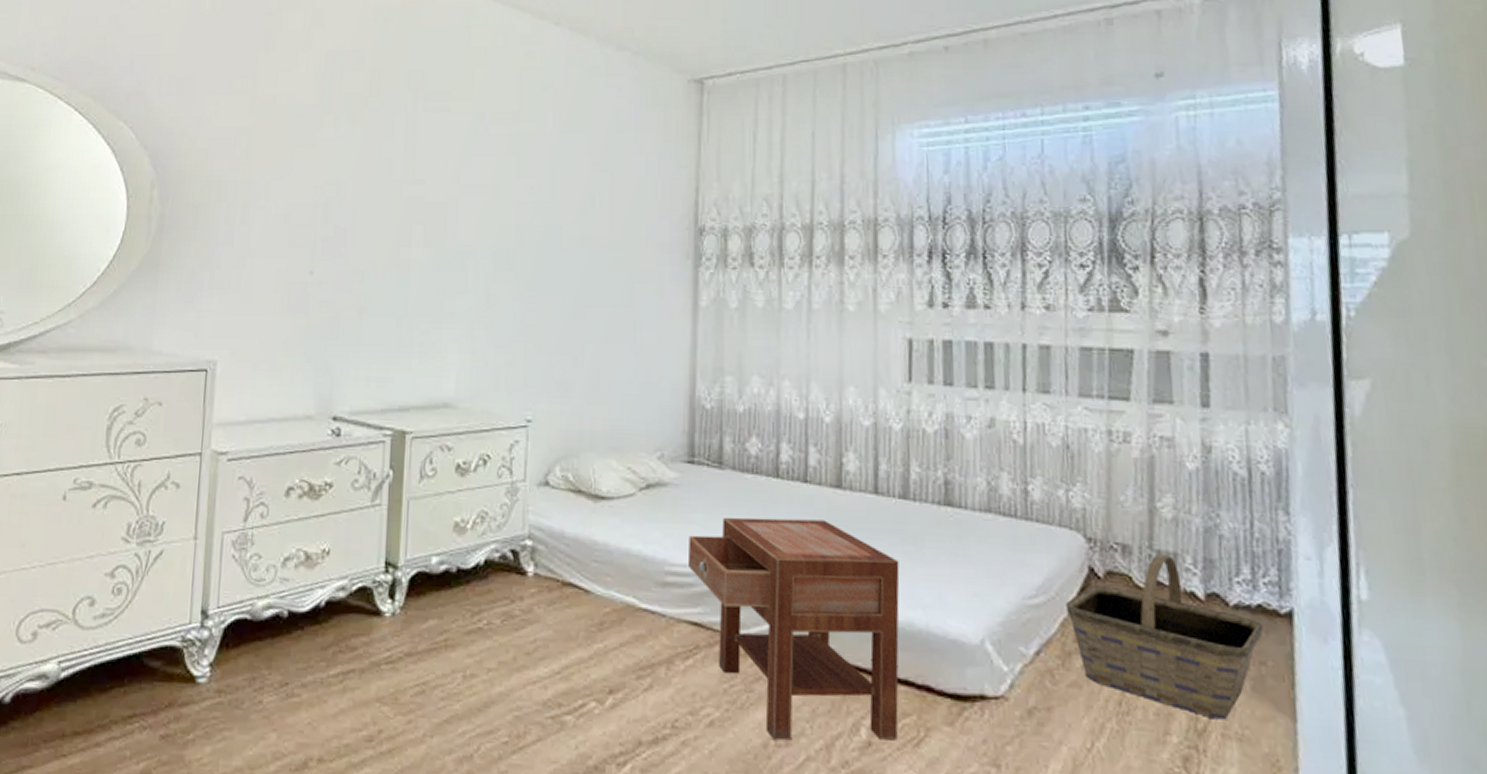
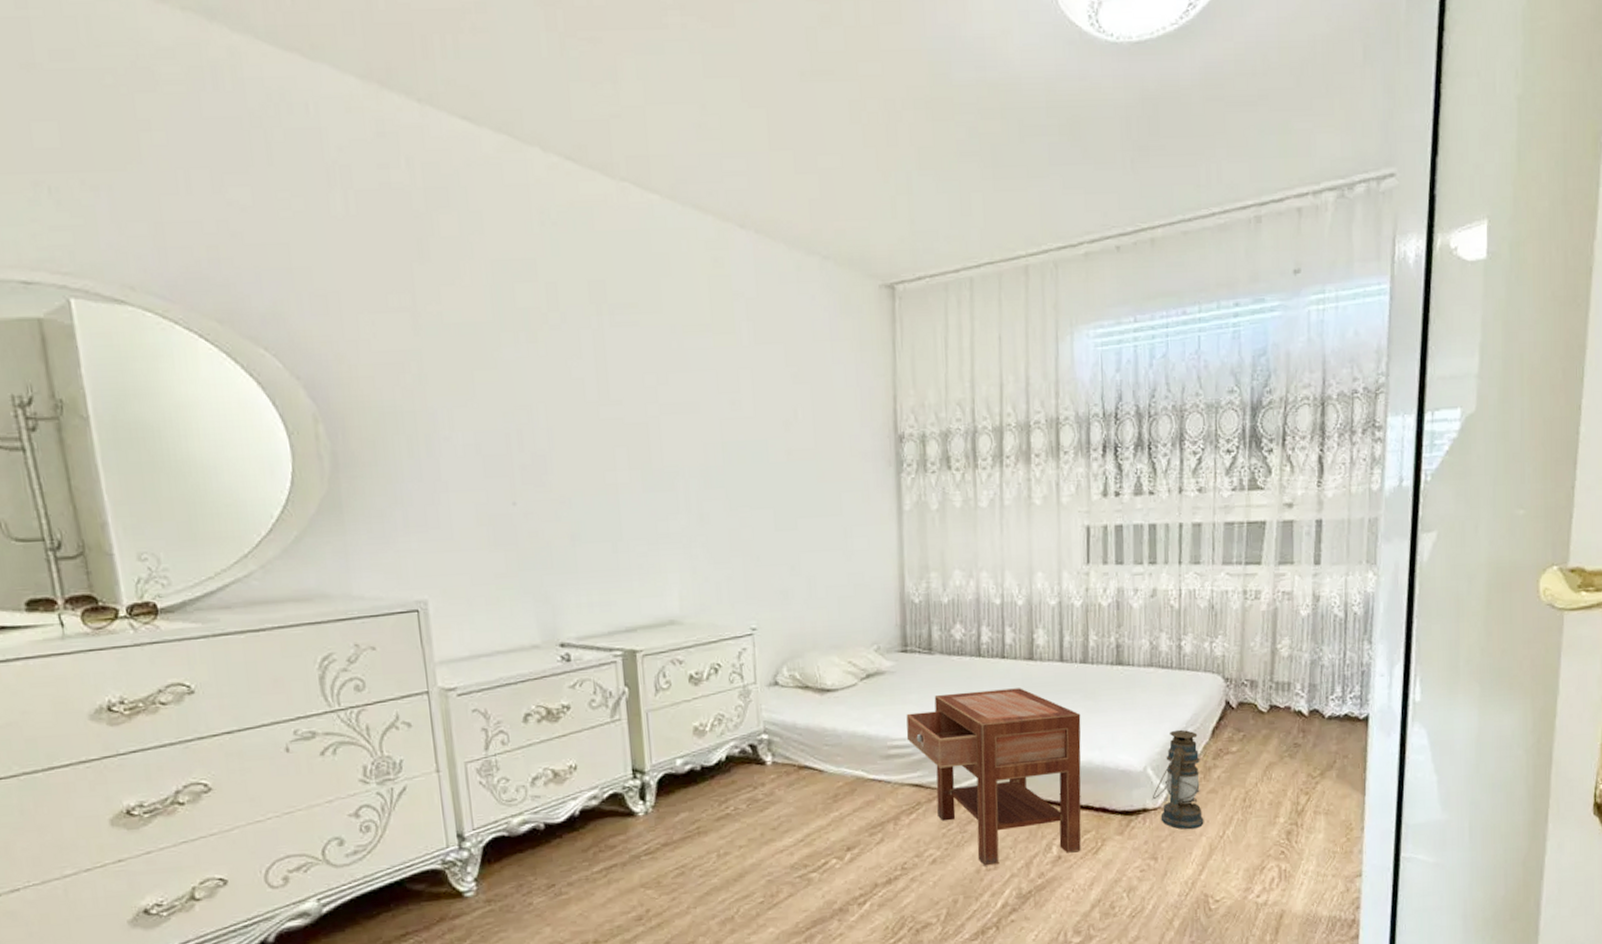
lantern: none [992,596,1064,734] -> present [1152,729,1204,830]
basket: present [1066,553,1264,720] -> none [1208,684,1347,802]

